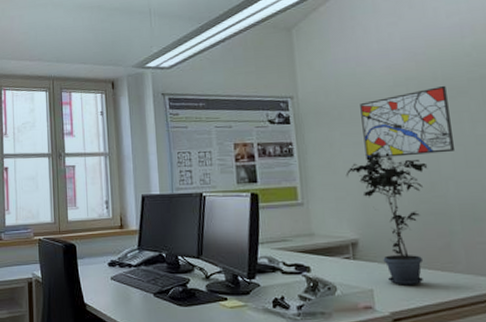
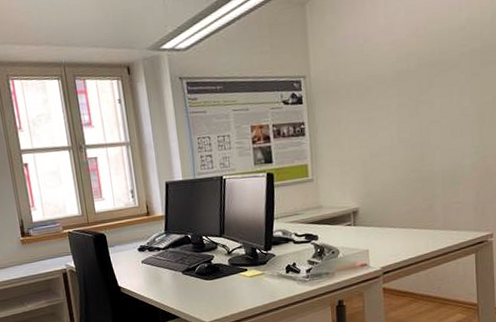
potted plant: present [345,147,428,285] -> none [350,122,420,244]
wall art: present [360,85,456,158] -> none [366,60,444,134]

